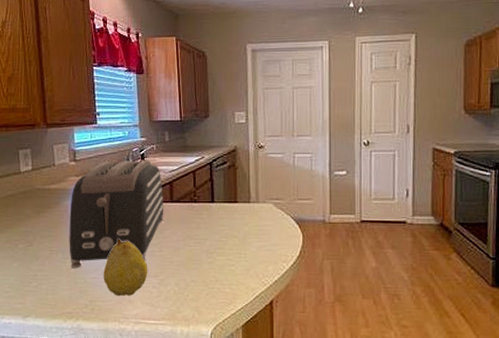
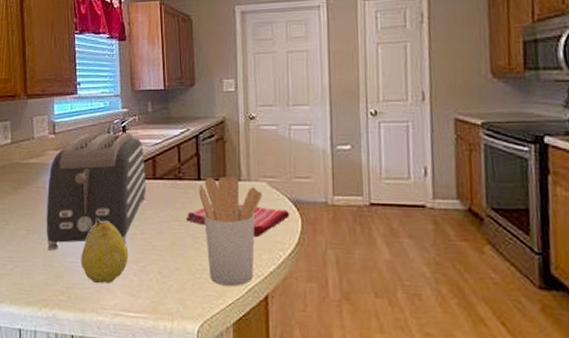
dish towel: none [200,223,293,251] -> present [185,204,290,237]
utensil holder: none [213,199,269,294] -> present [199,176,263,286]

